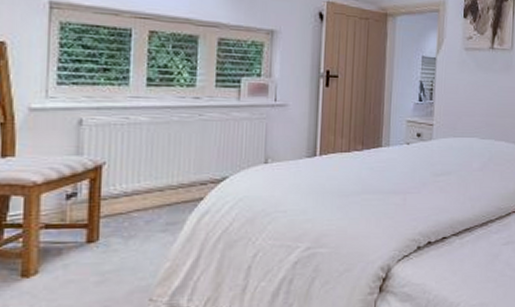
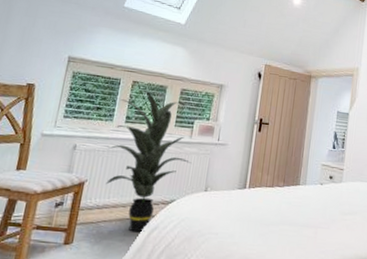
indoor plant: none [128,41,244,220] -> present [106,89,192,233]

